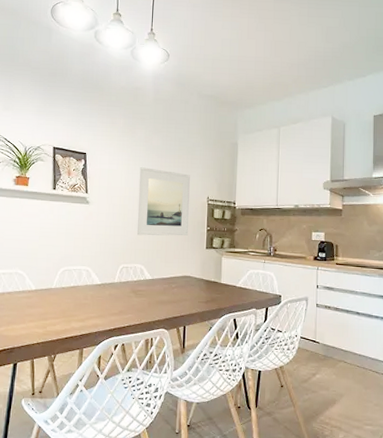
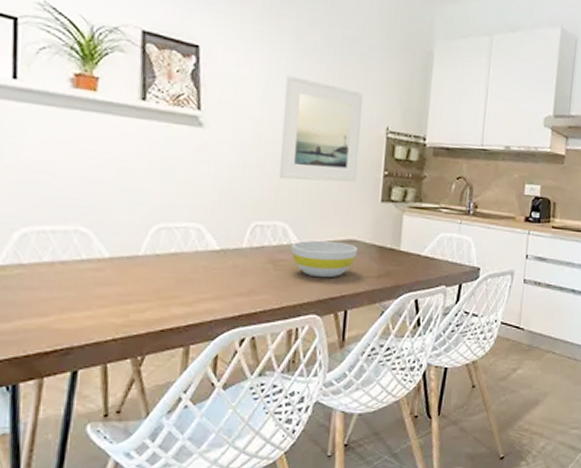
bowl: none [146,276,191,303] -> present [291,240,358,278]

